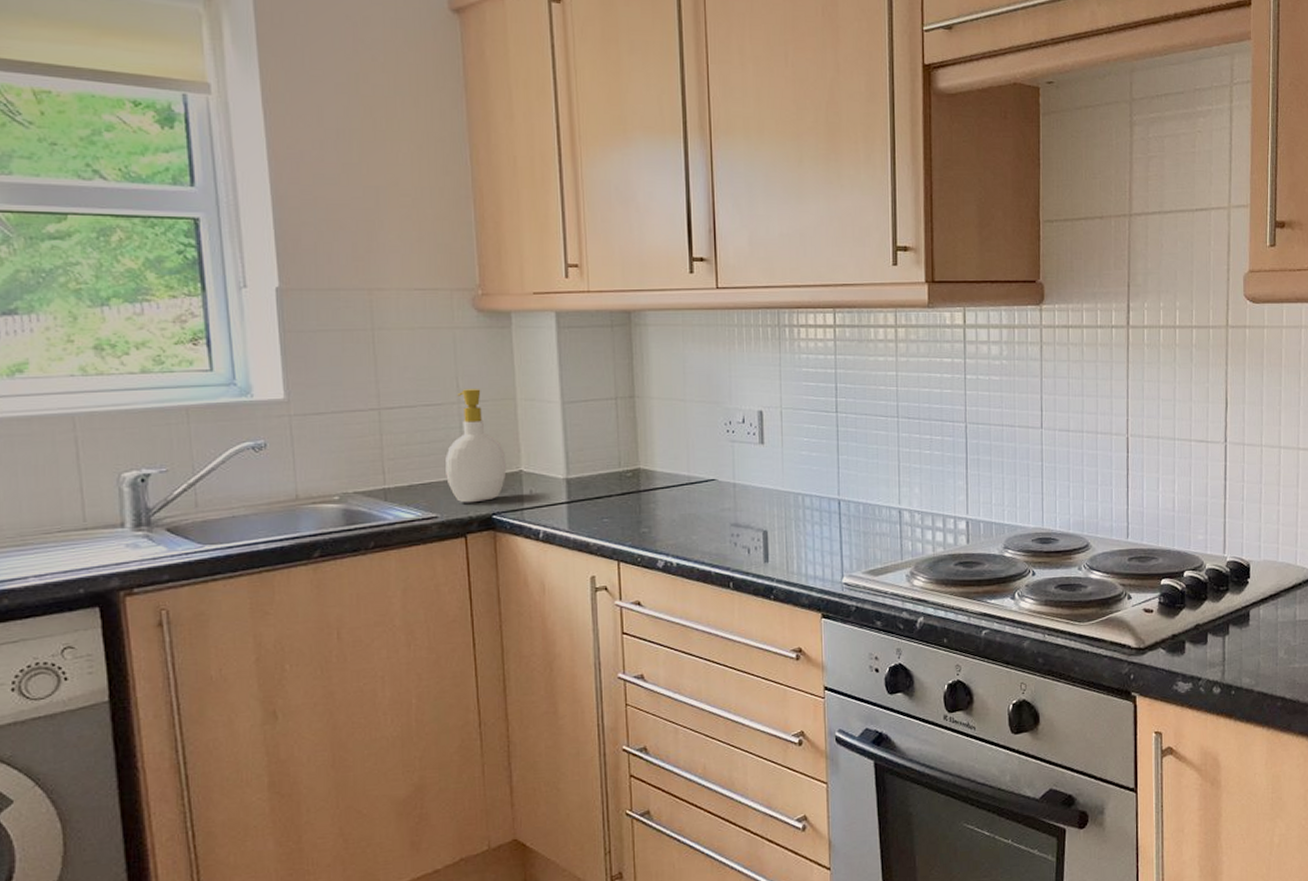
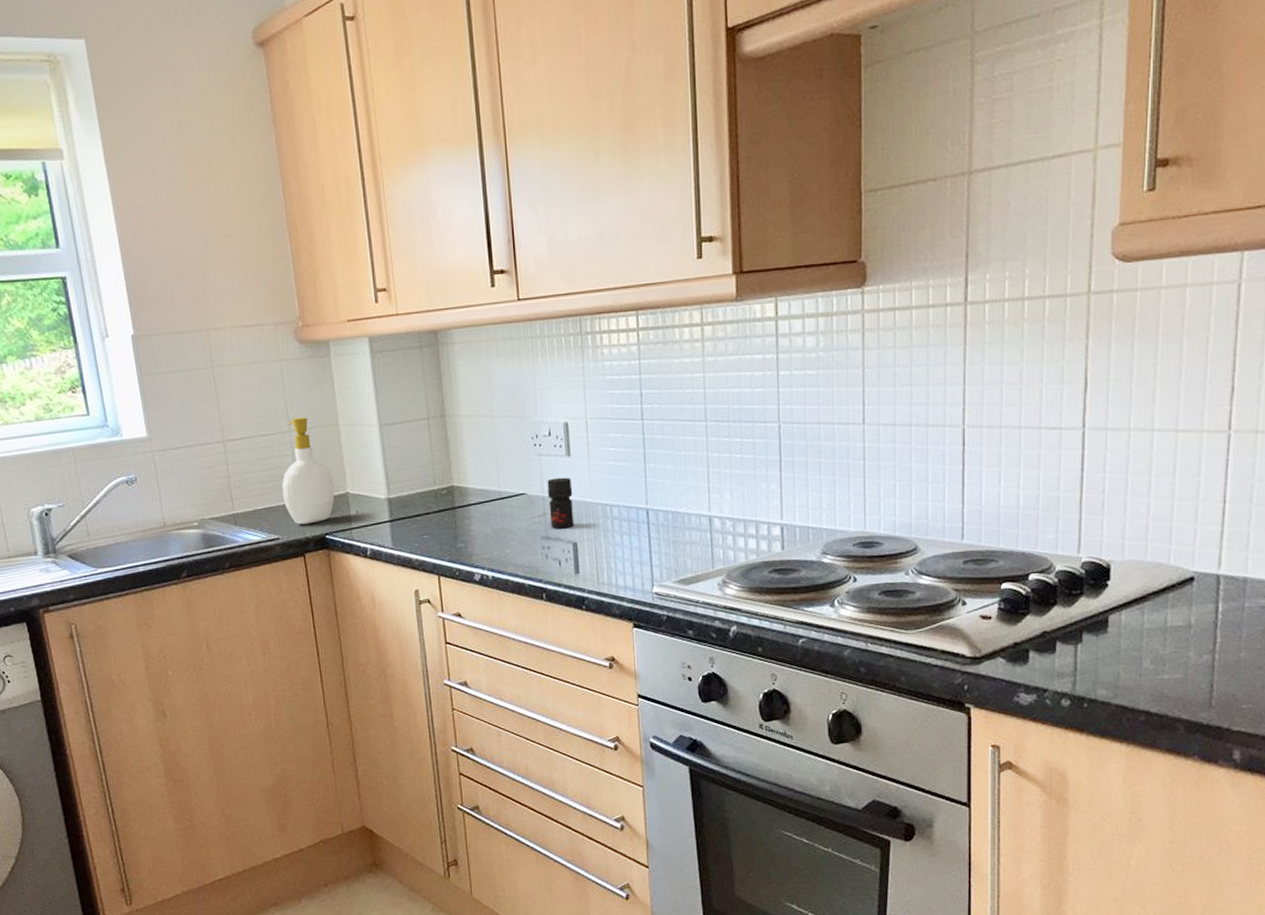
jar: none [739,465,765,516] -> present [547,477,574,528]

